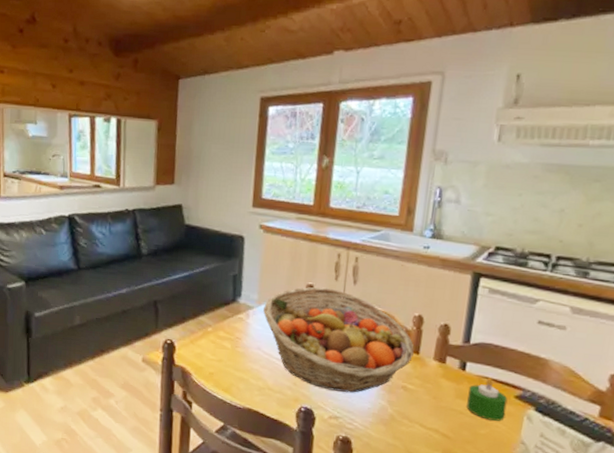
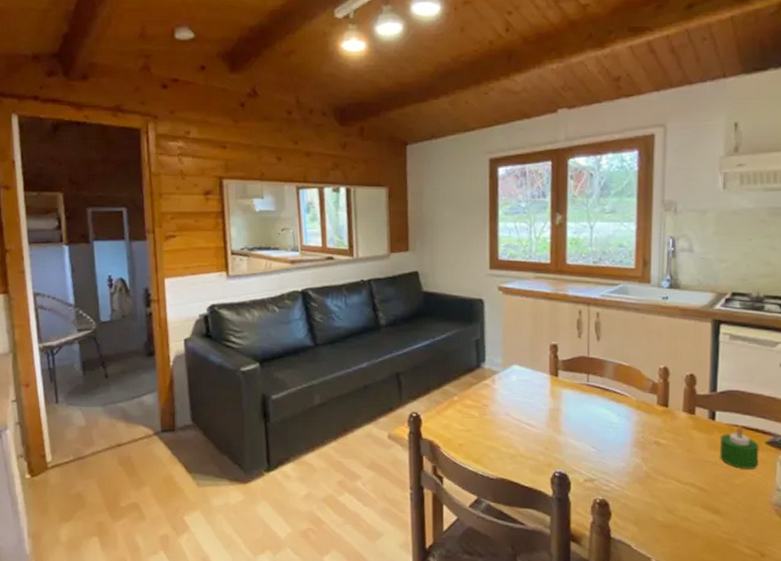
fruit basket: present [263,287,414,393] -> none [509,346,663,453]

